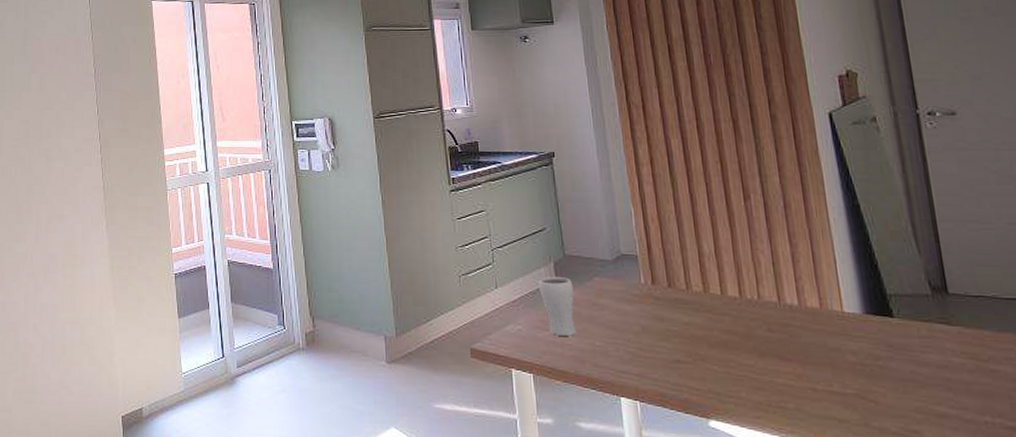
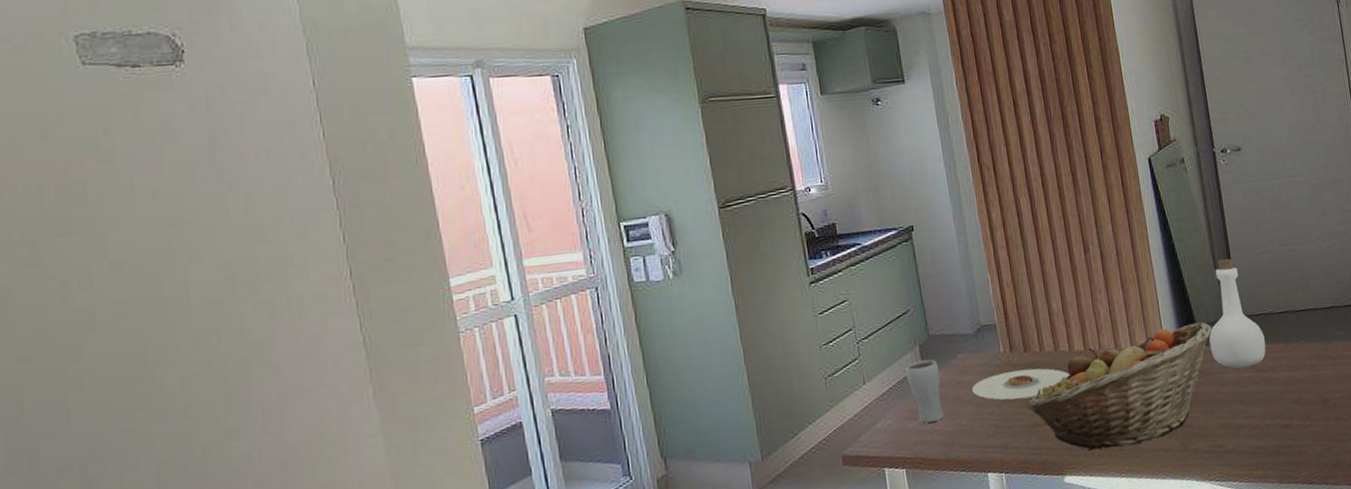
plate: none [607,303,720,333] -> present [972,368,1070,400]
fruit basket: none [668,291,908,406] -> present [1026,321,1212,451]
bottle: none [903,229,986,352] -> present [1209,259,1266,369]

